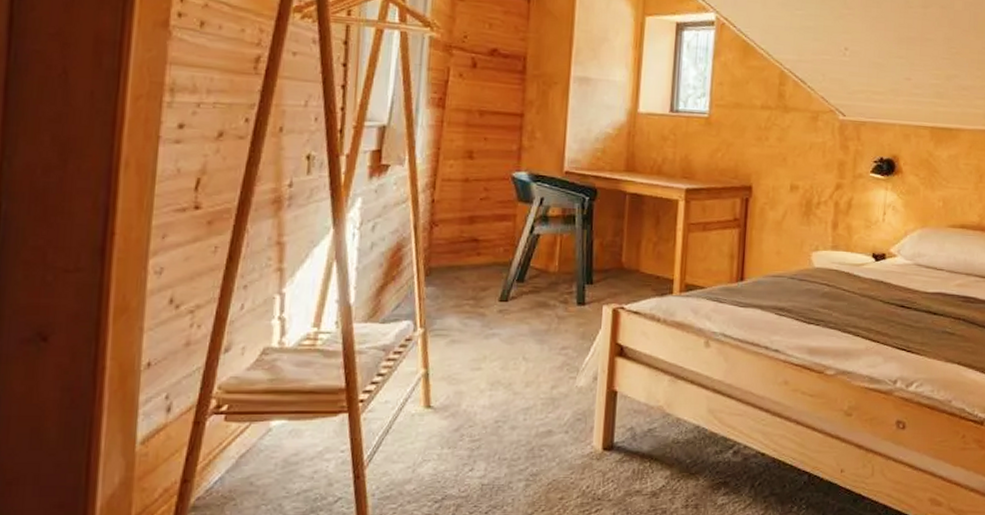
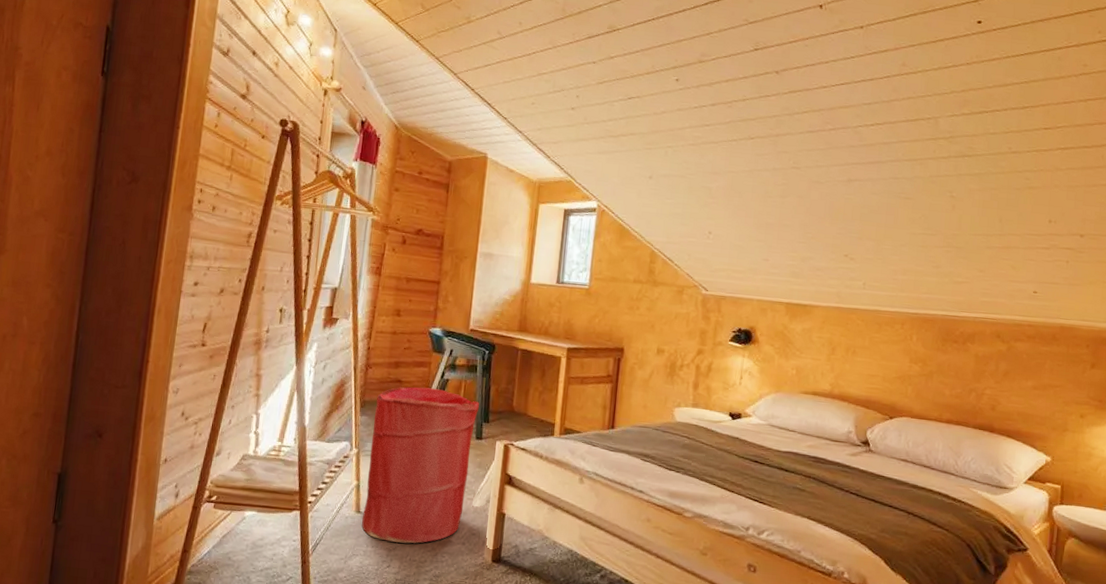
laundry hamper: none [434,245,581,439] -> present [362,386,480,544]

